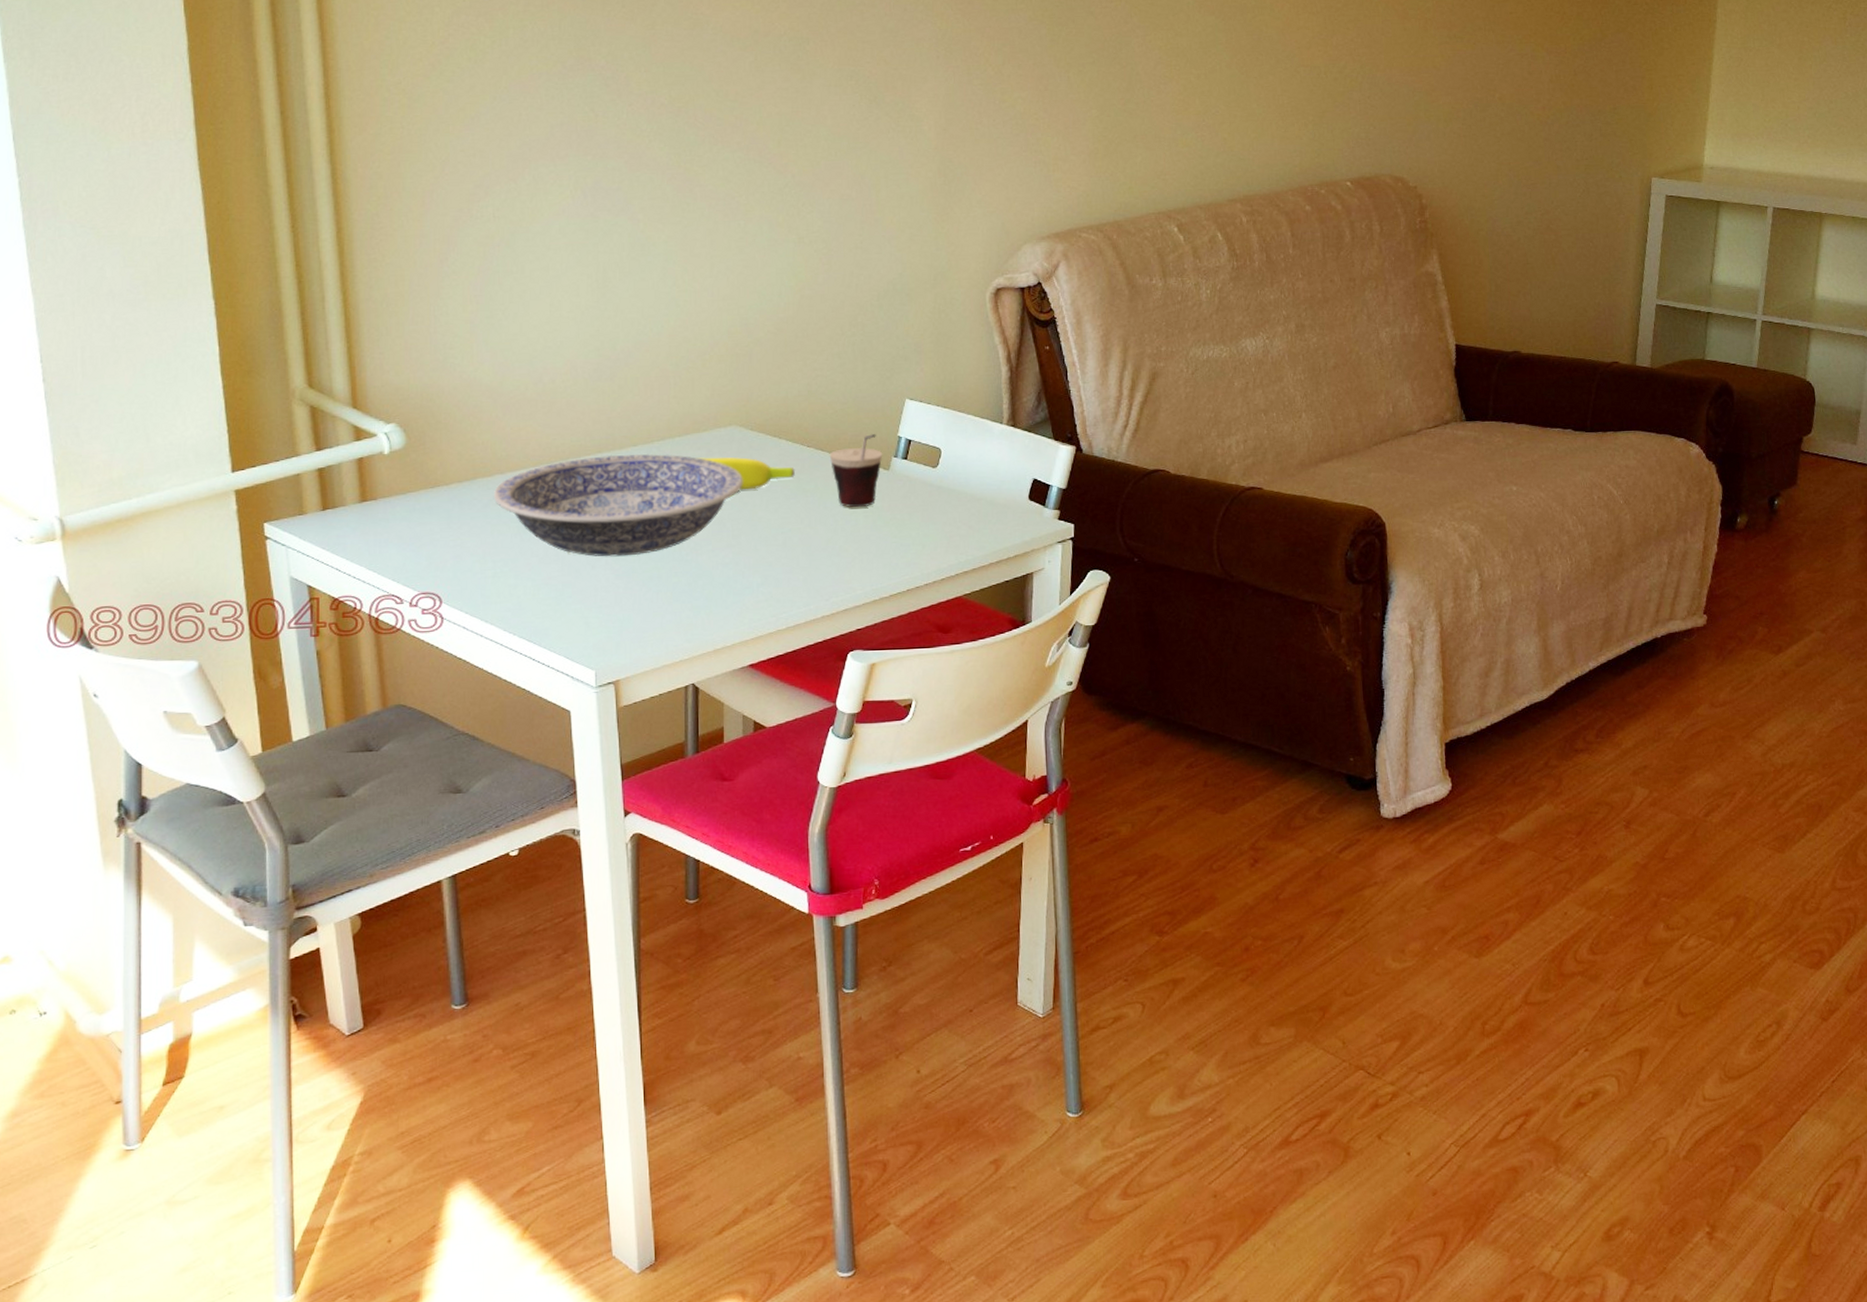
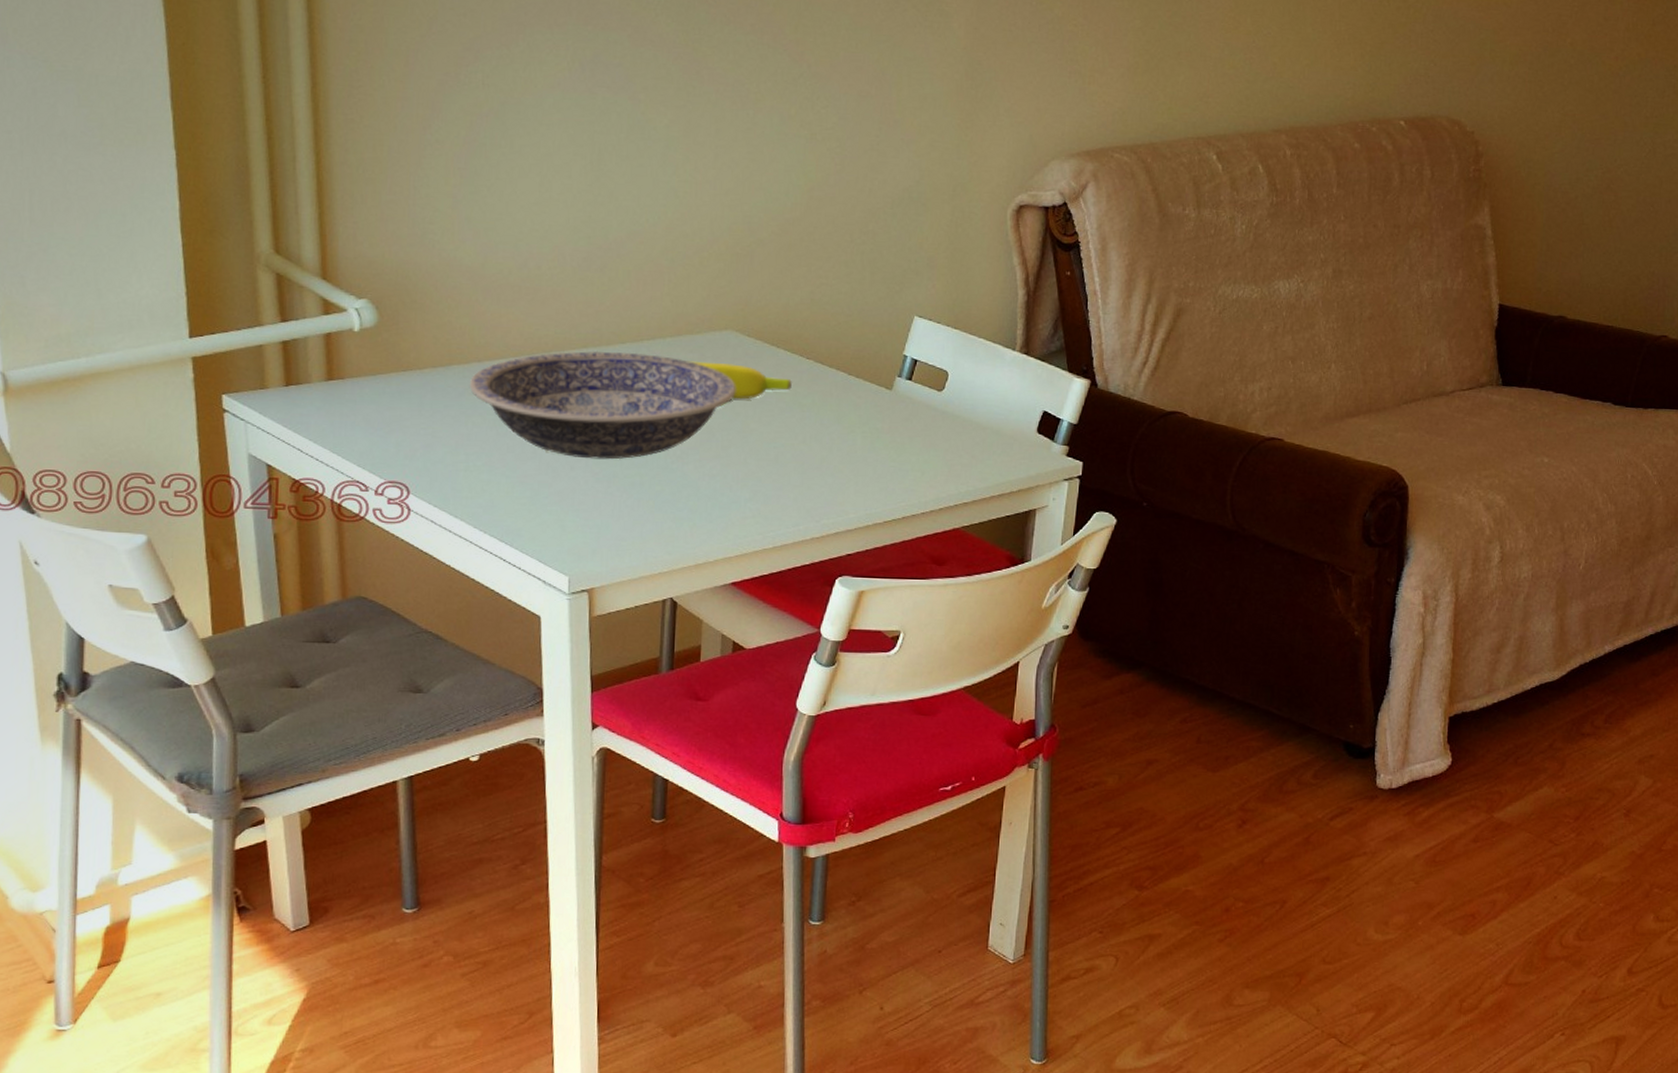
cup: present [829,434,883,508] -> none [829,350,886,427]

